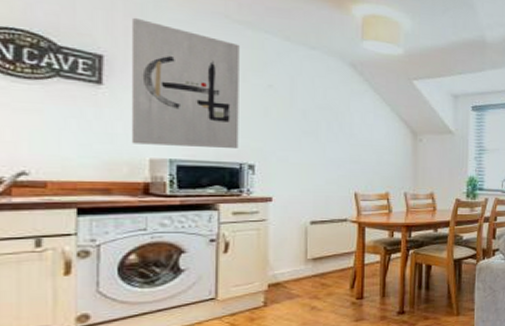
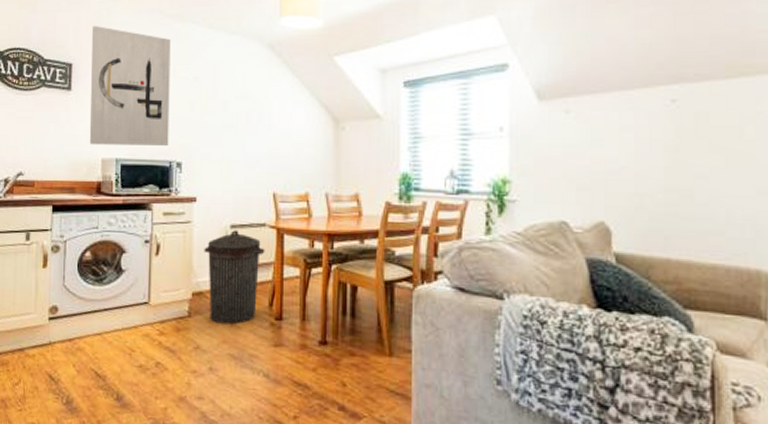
trash can: none [281,226,346,309] -> present [204,230,265,325]

